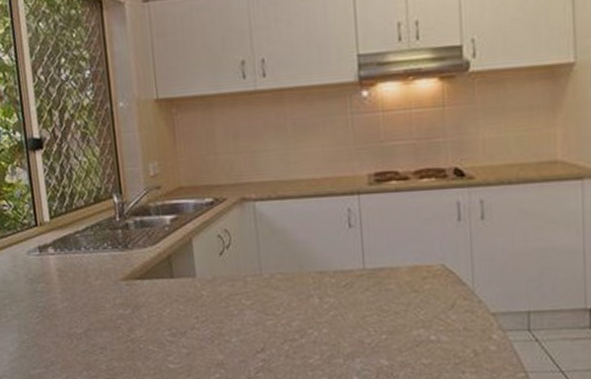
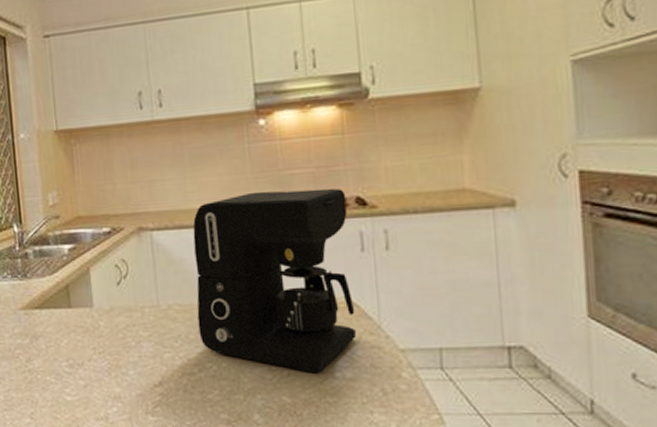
coffee maker: none [295,159,452,337] -> present [193,188,357,373]

